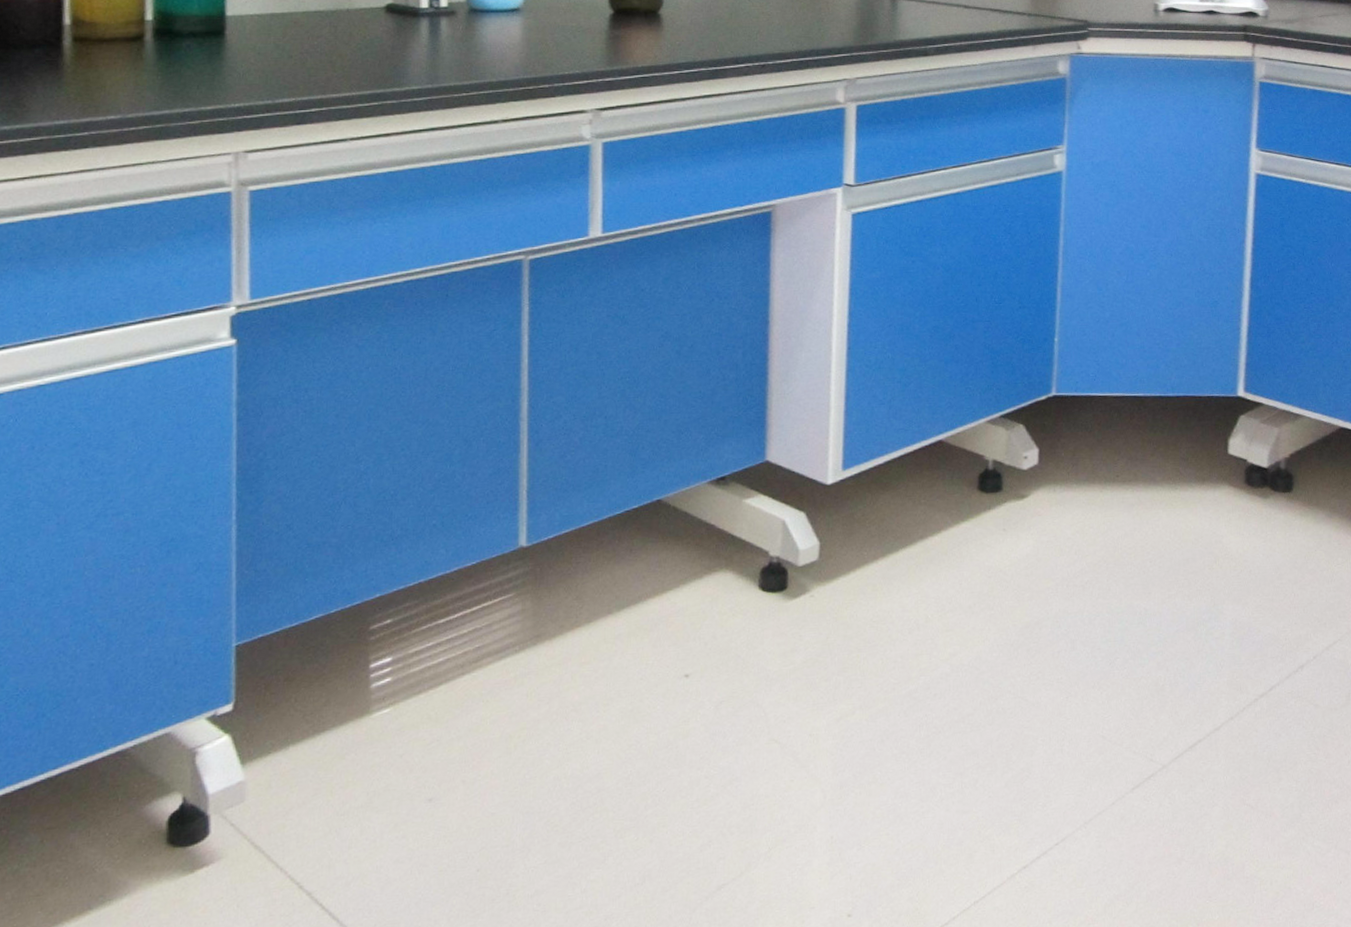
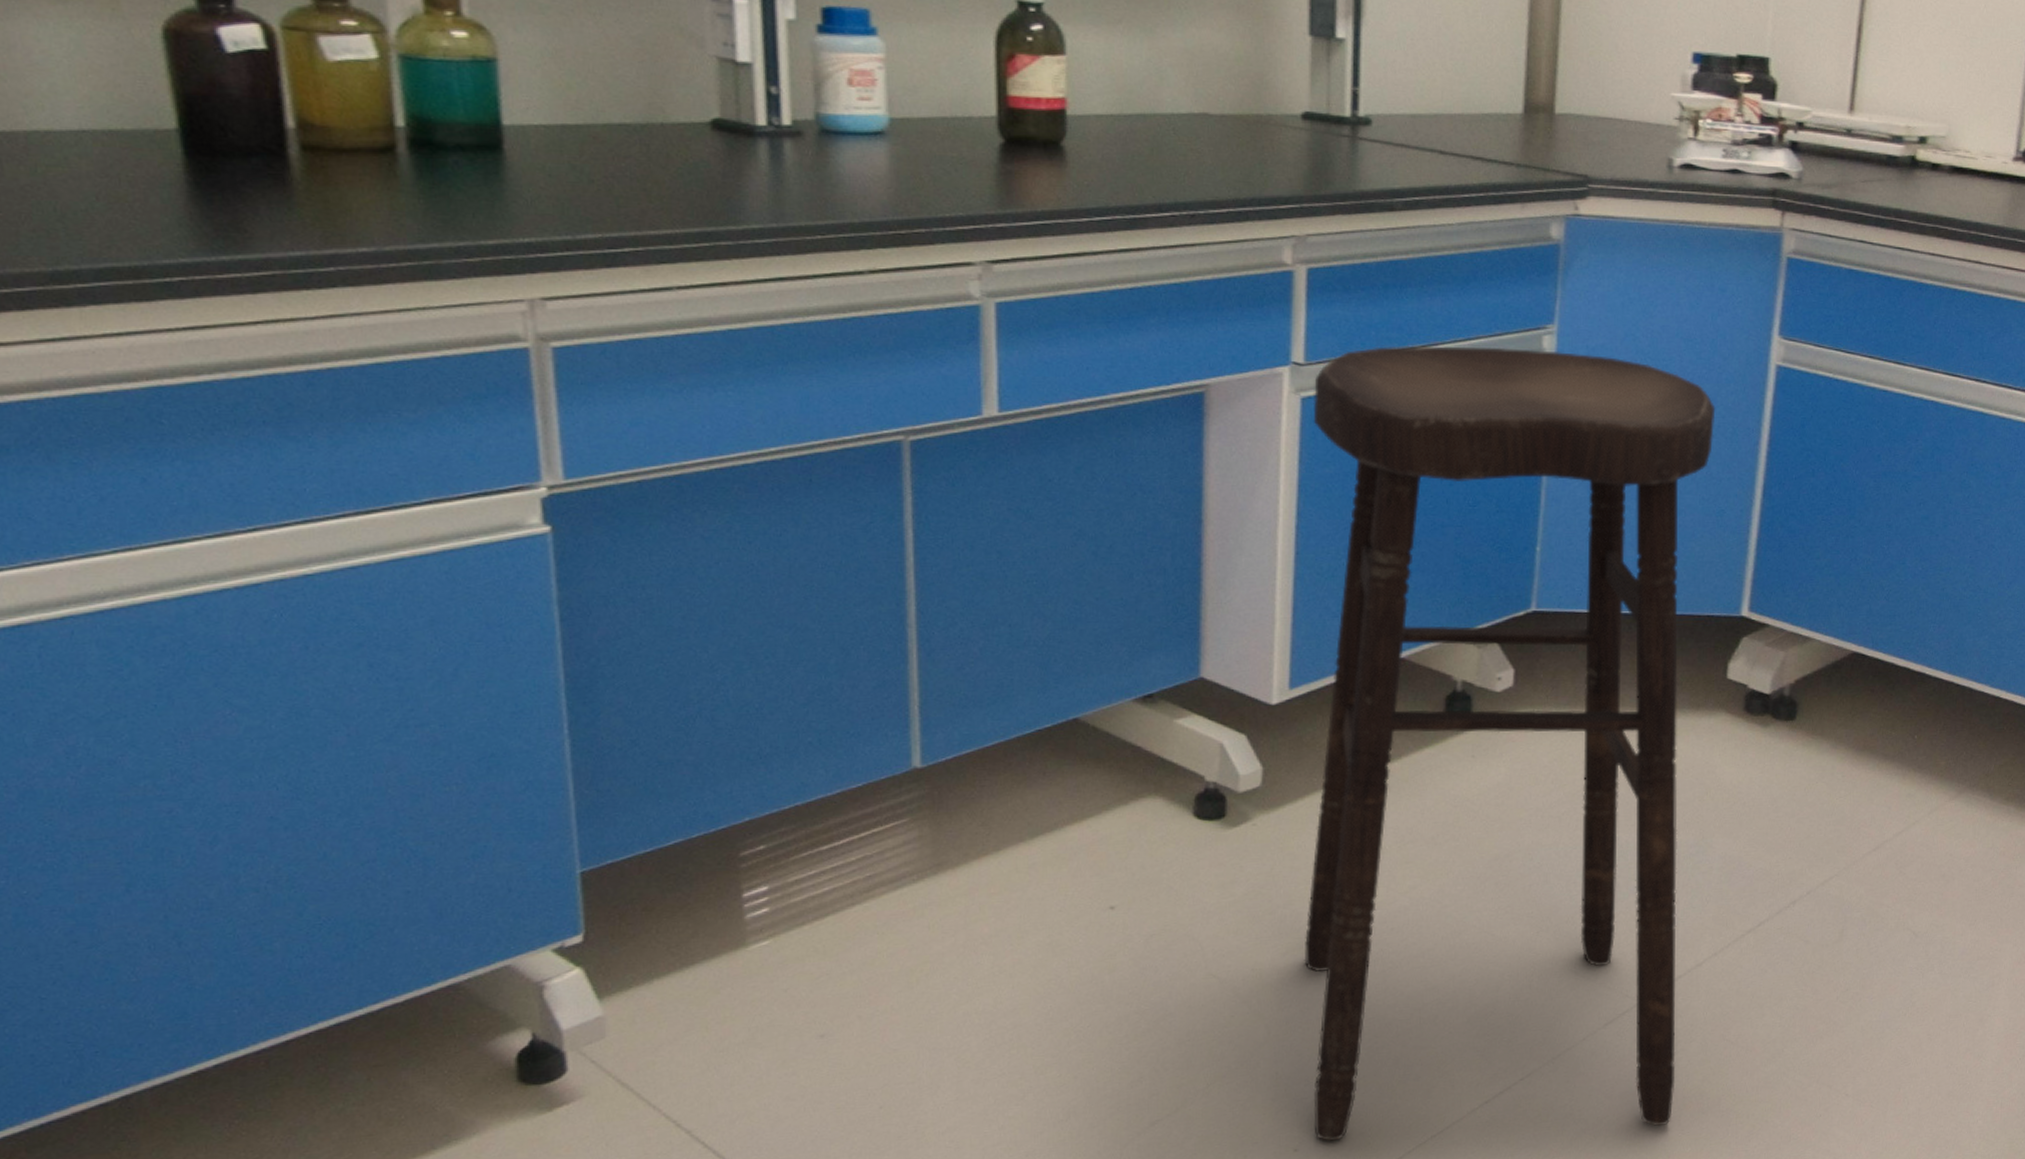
stool: none [856,166,1205,907] -> present [1304,345,1716,1142]

